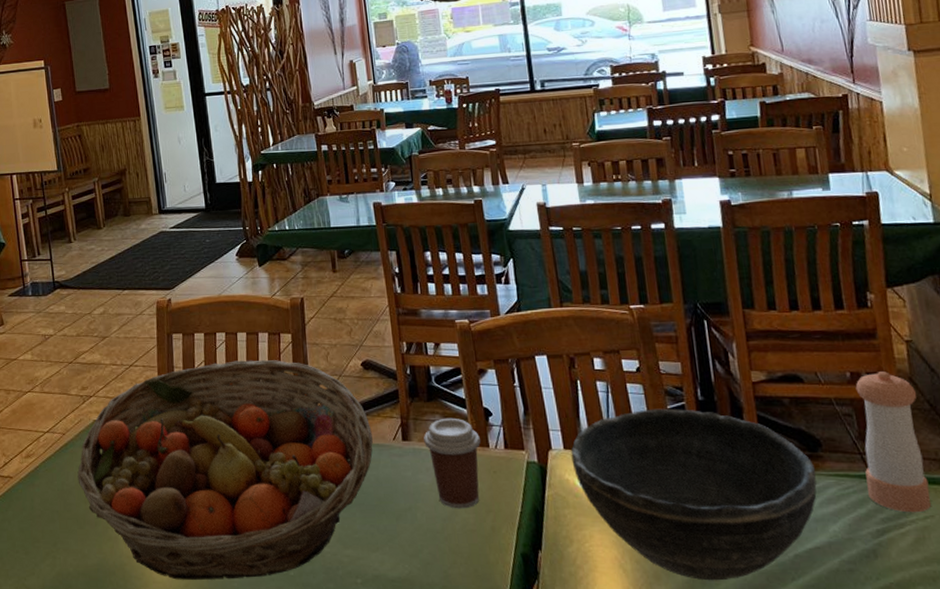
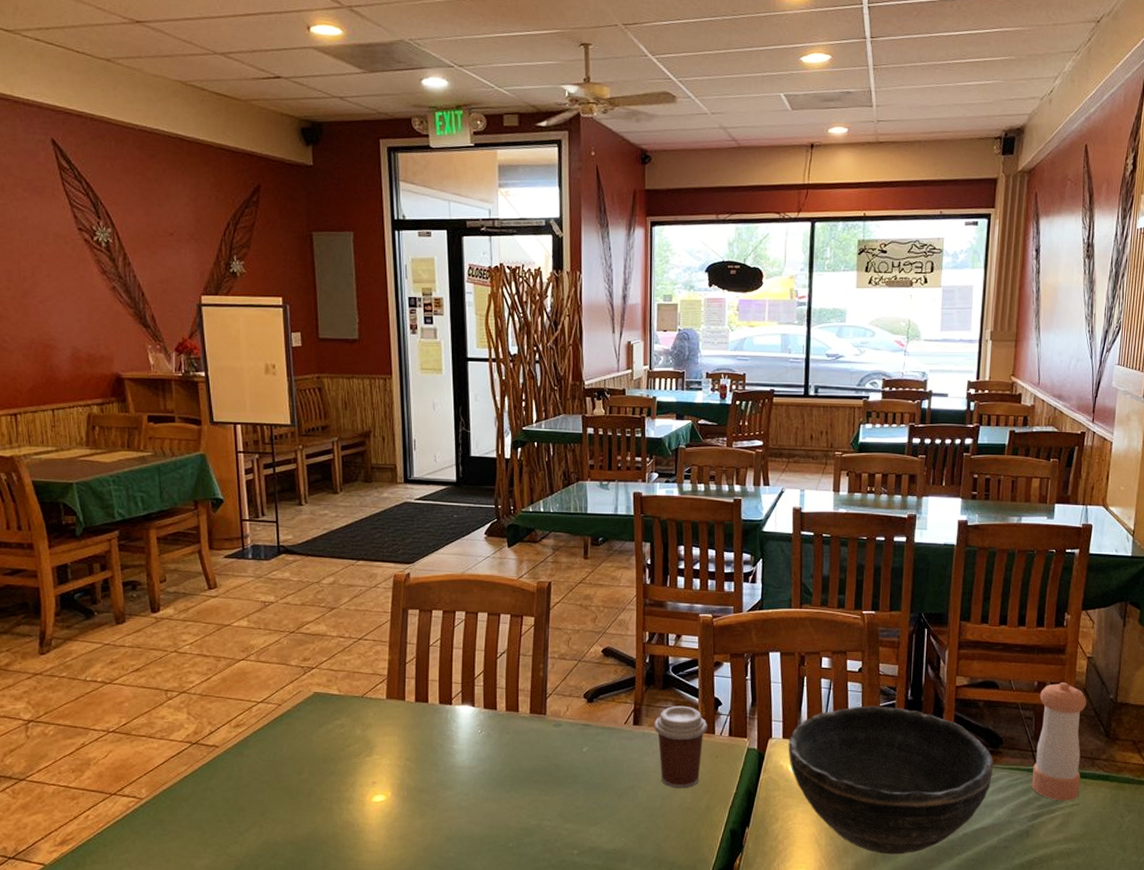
fruit basket: present [77,359,373,580] -> none [292,640,605,850]

